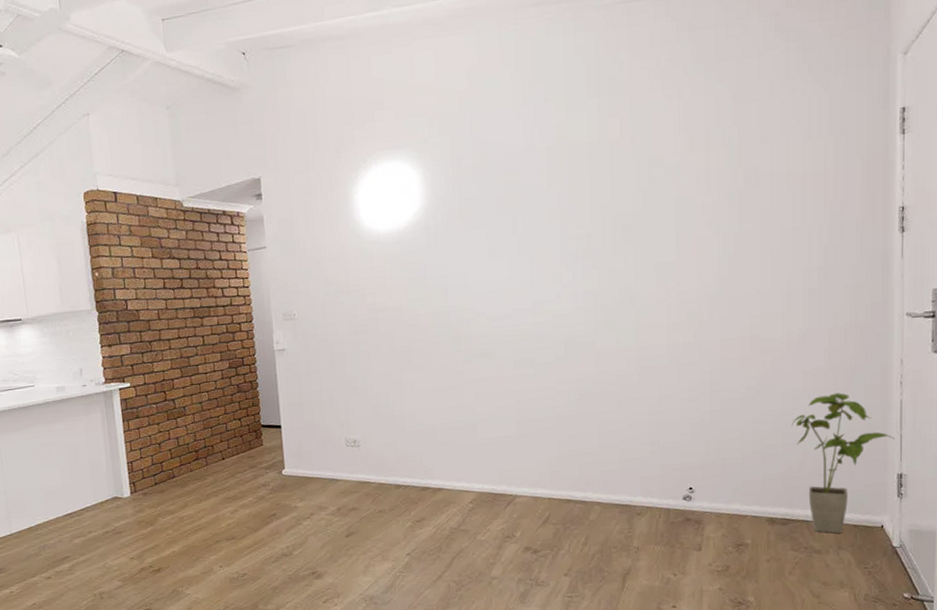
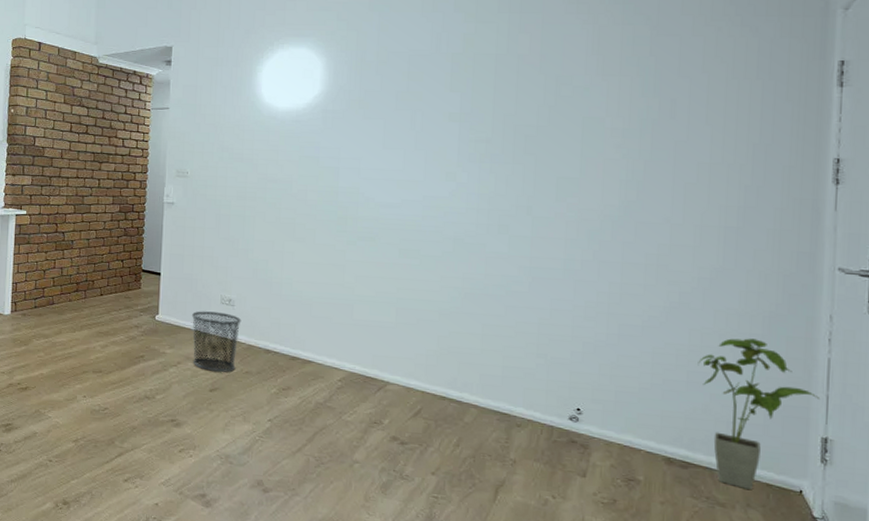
waste bin: none [318,455,369,517] -> present [191,311,242,373]

